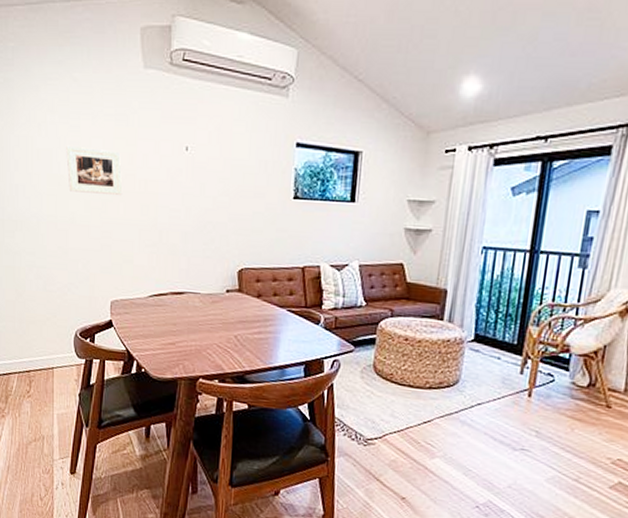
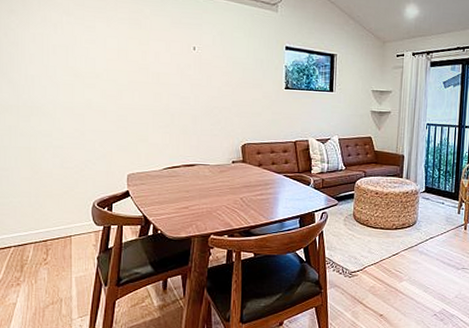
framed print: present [66,145,123,195] -> none [82,42,137,85]

